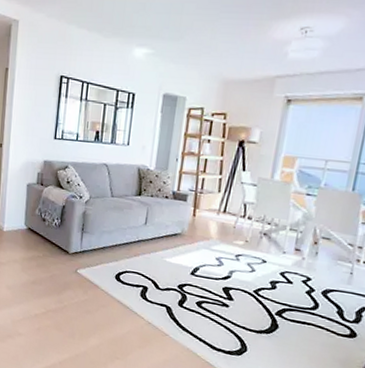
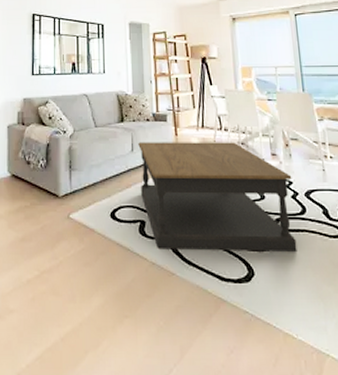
coffee table: none [148,217,312,341] -> present [138,142,297,252]

